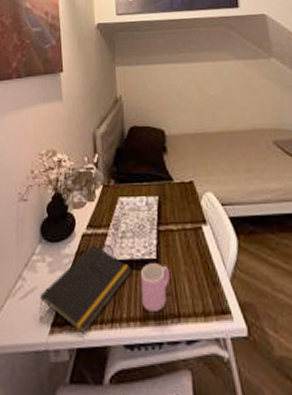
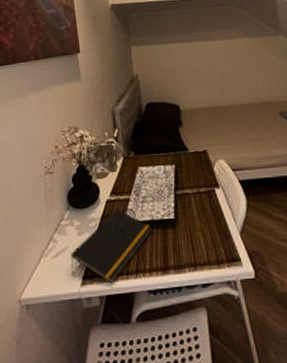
cup: present [140,263,170,311] -> none [160,222,187,262]

